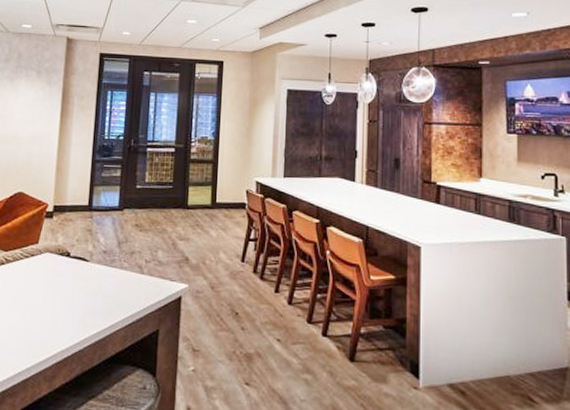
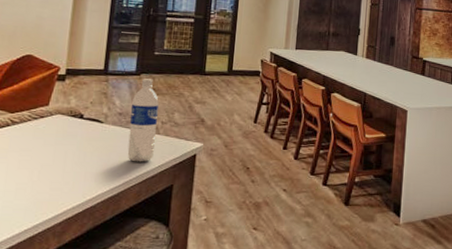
water bottle: none [112,214,142,304] -> present [127,78,159,162]

